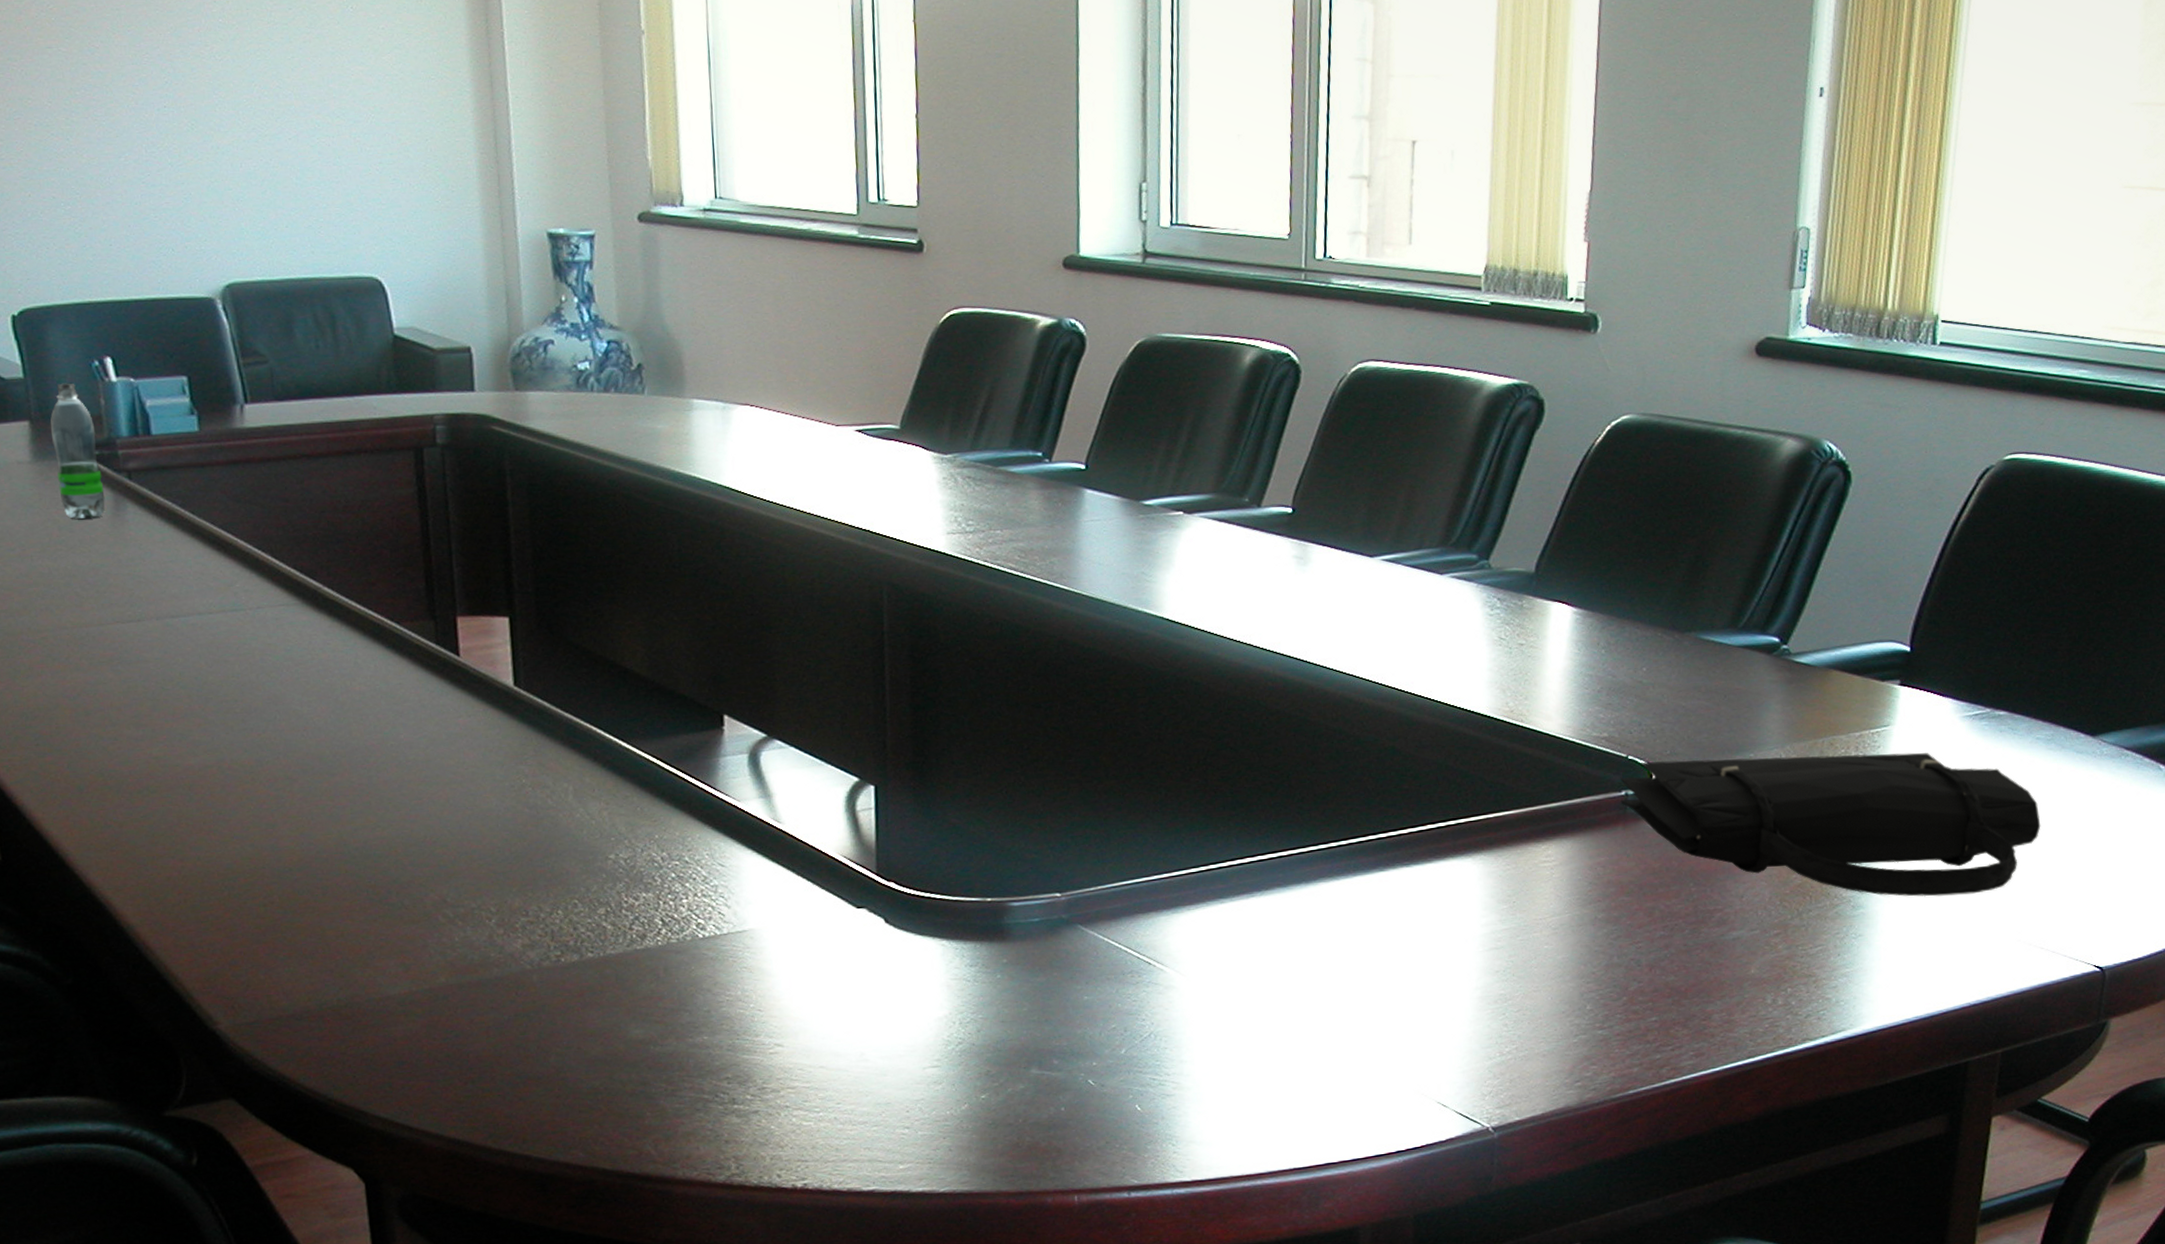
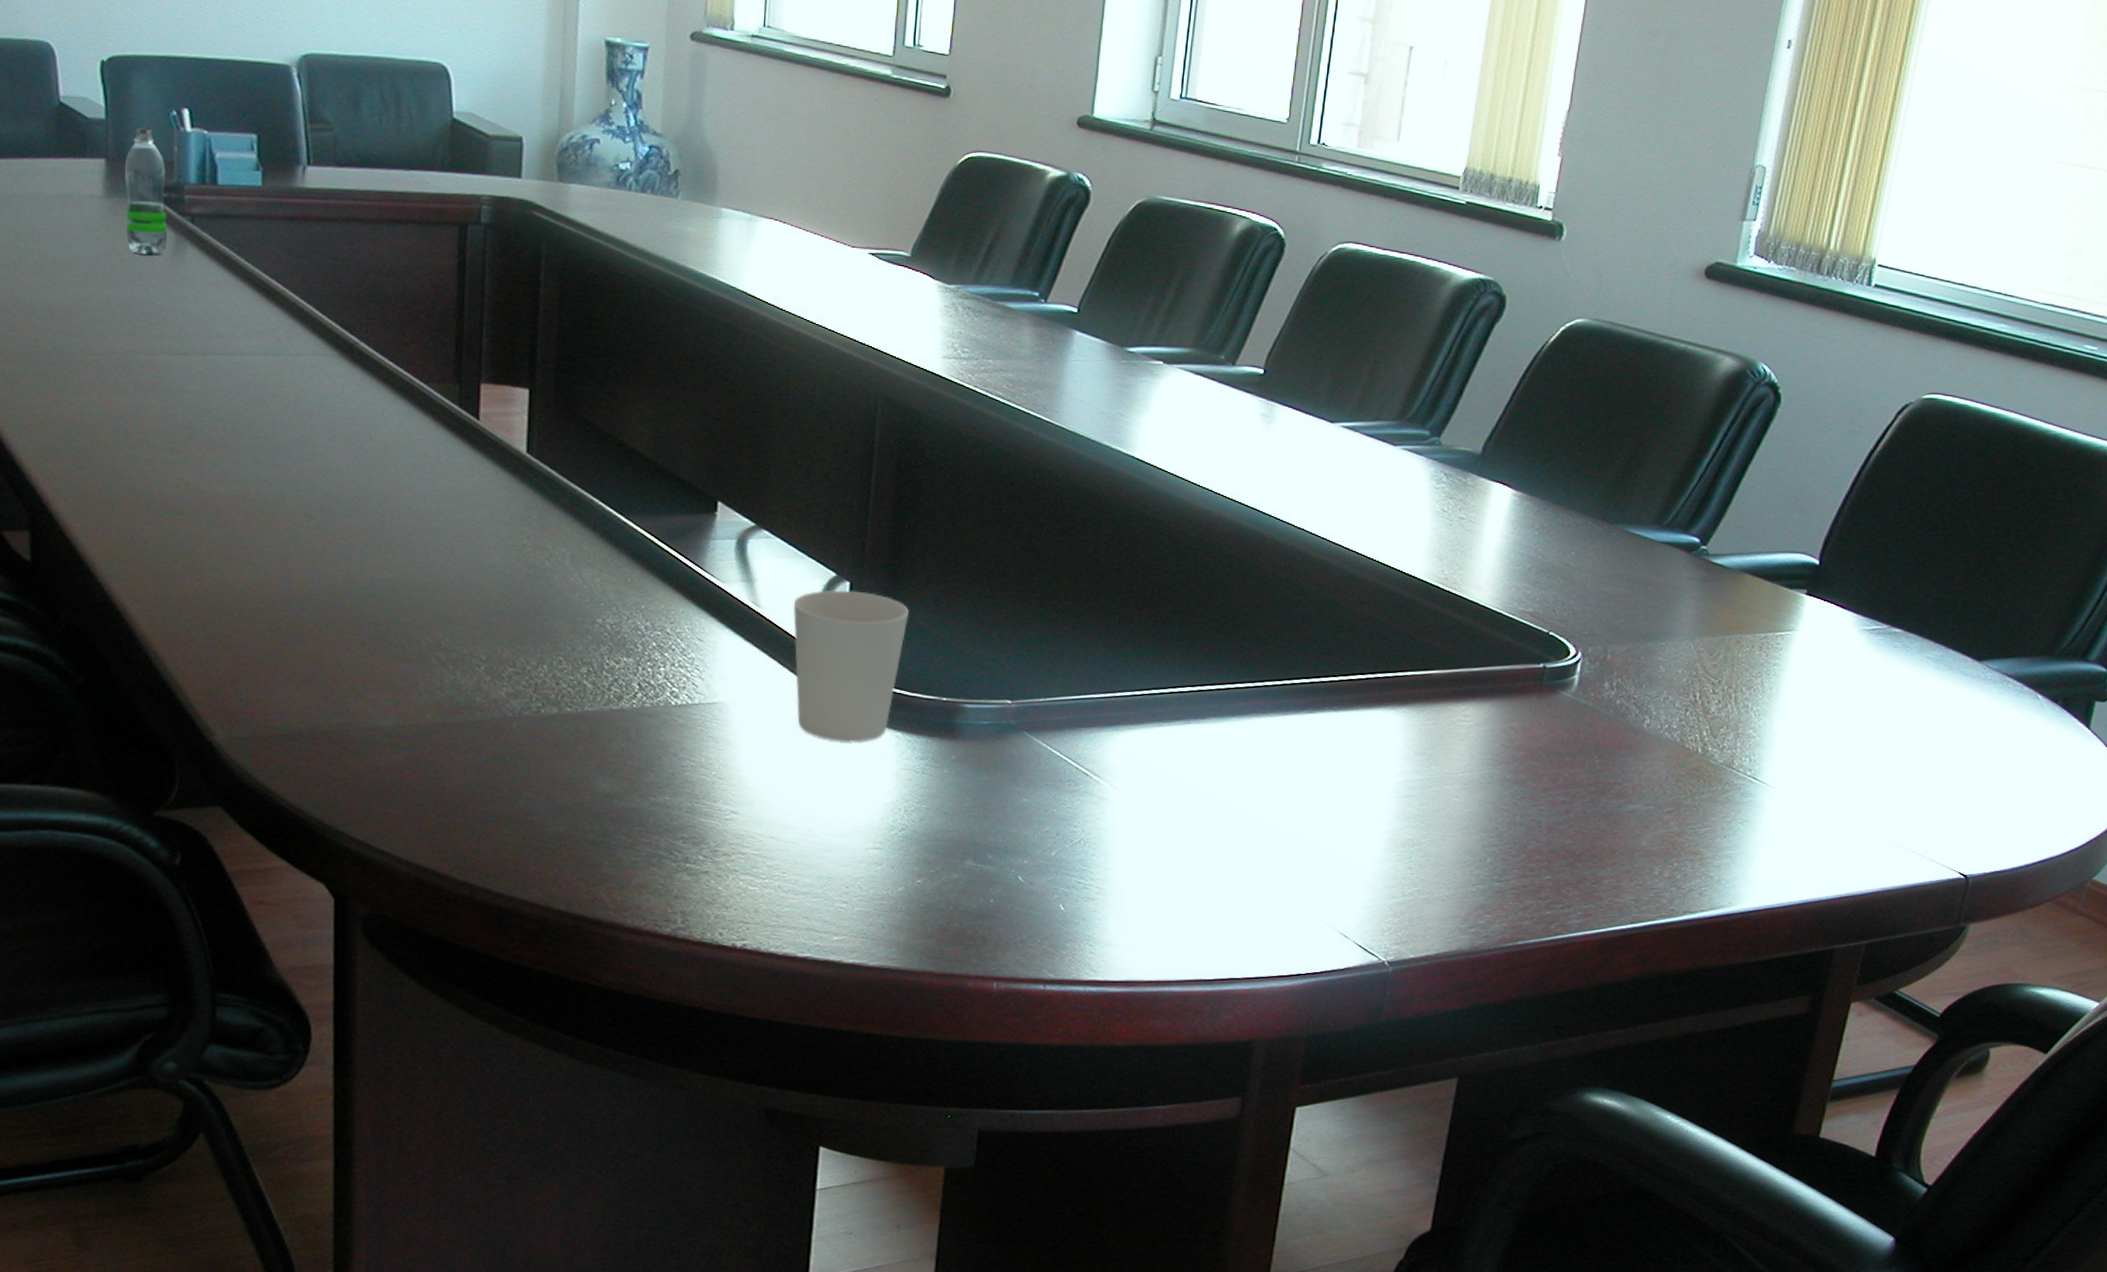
dixie cup: none [816,794,941,957] -> present [793,590,910,741]
handbag: present [1620,752,2041,897] -> none [1538,639,1923,794]

